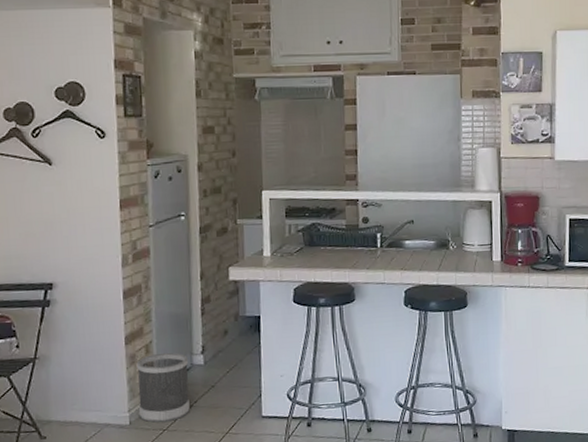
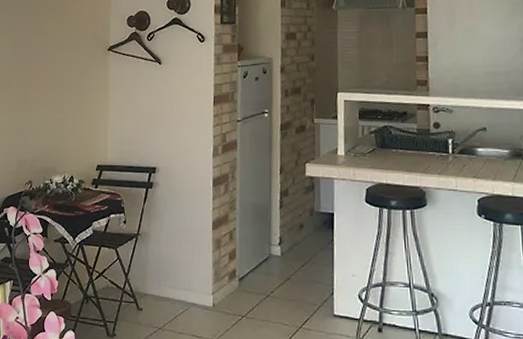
wastebasket: present [136,352,190,423] -> none [221,240,267,309]

